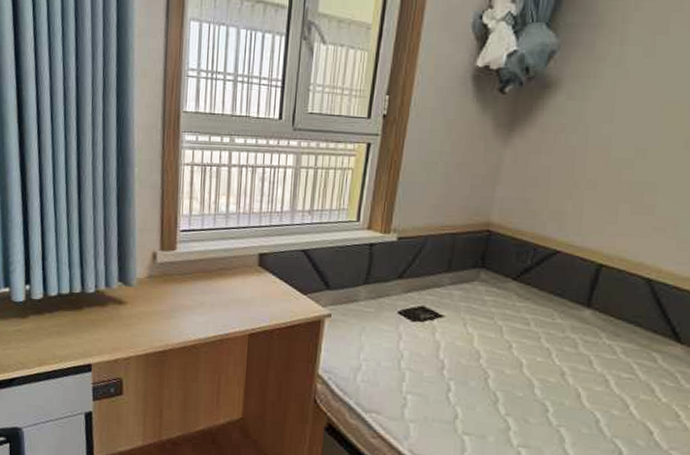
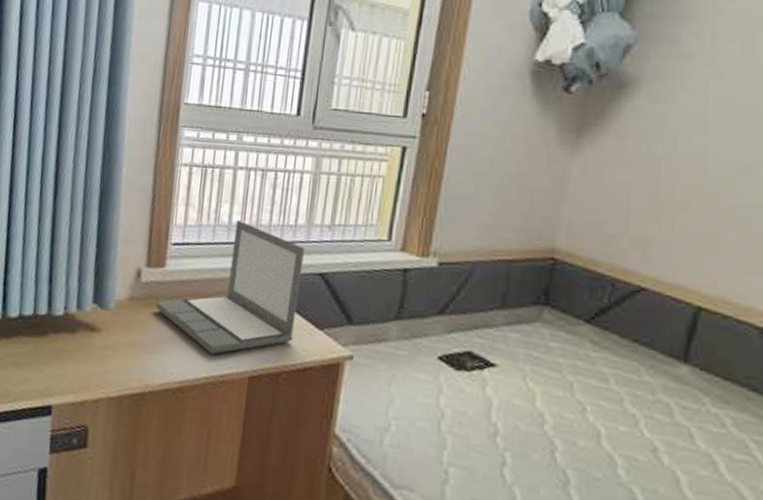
laptop: none [170,209,290,318] -> present [156,219,306,355]

